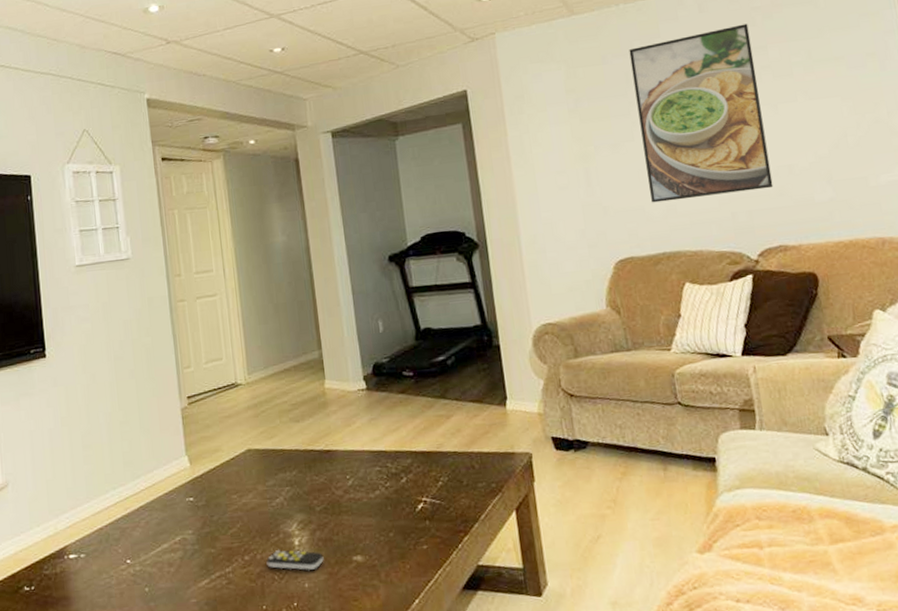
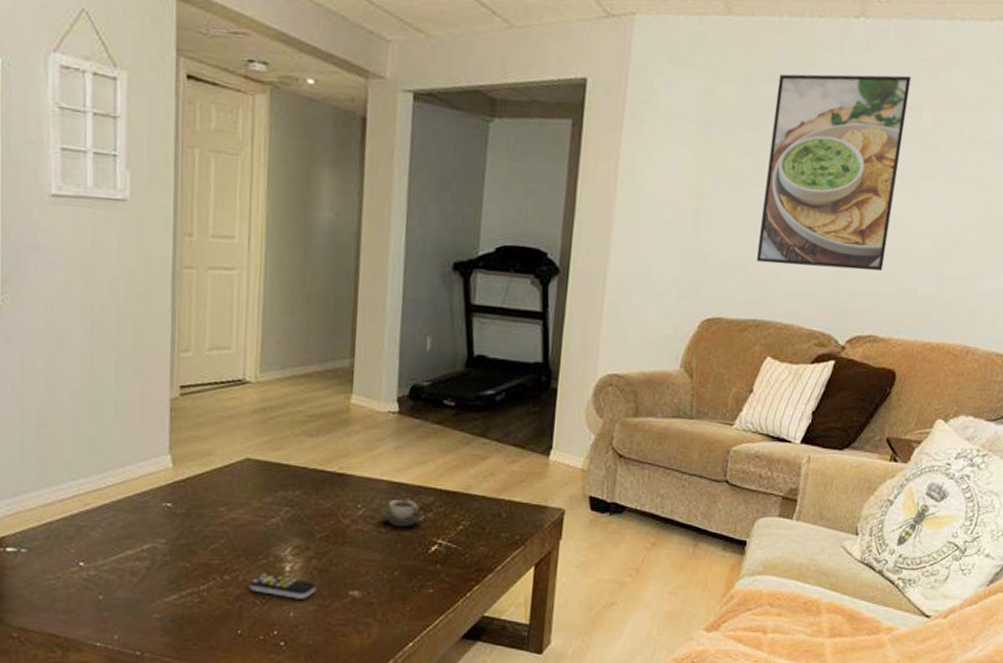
cup: none [369,465,404,491] -> present [382,500,422,527]

